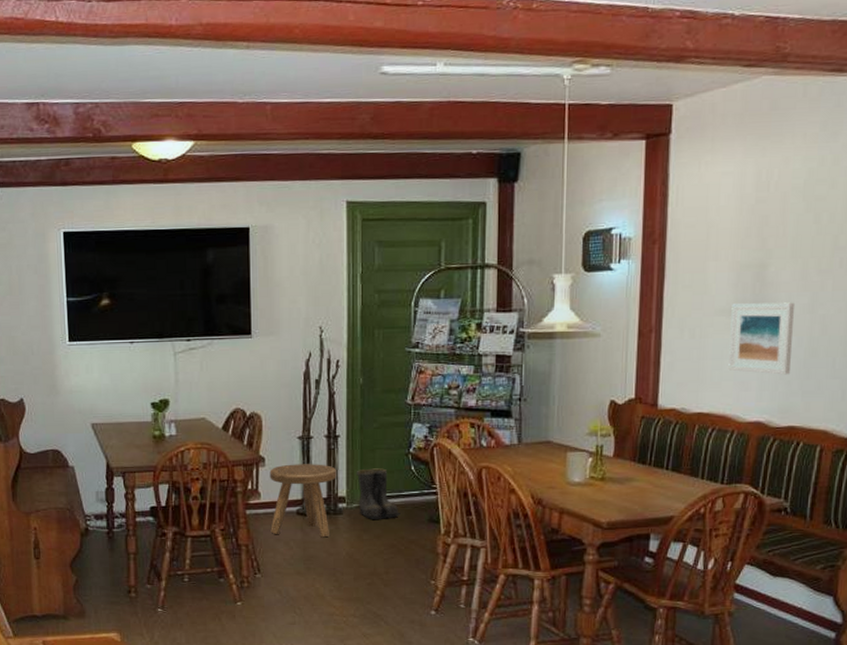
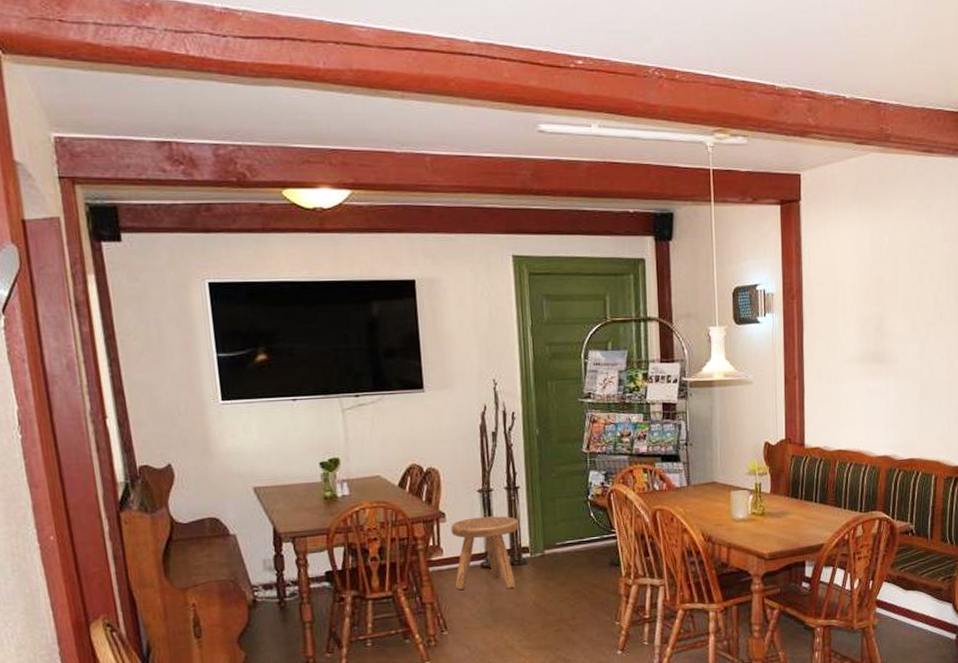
boots: present [356,468,401,519] -> none [537,516,583,567]
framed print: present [728,302,794,375] -> none [859,351,908,414]

